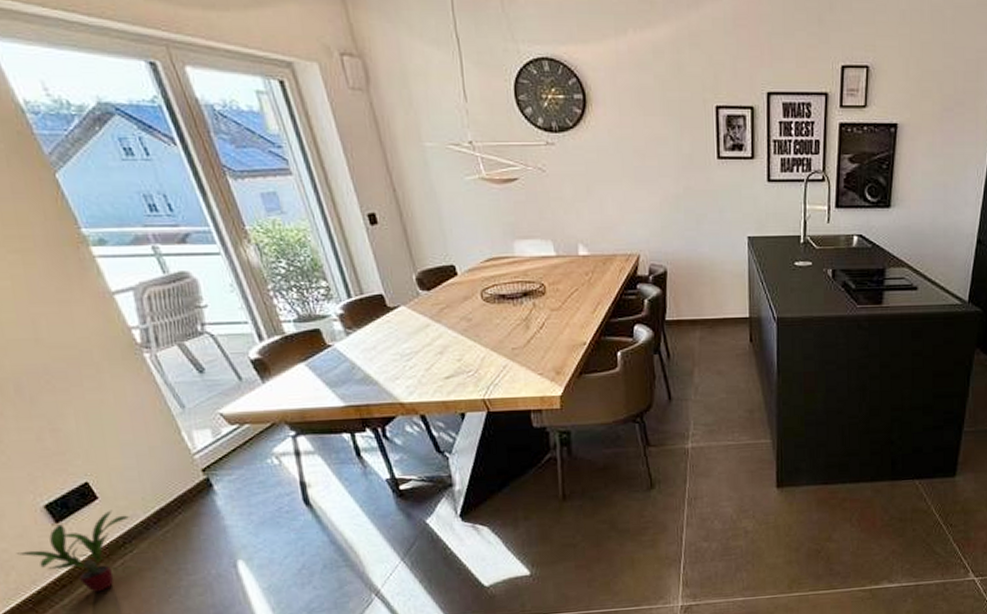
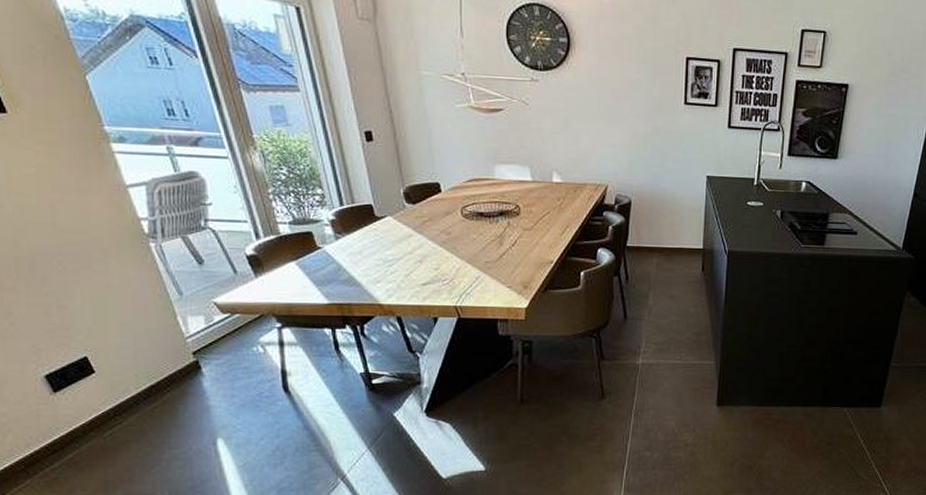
potted plant: present [15,510,131,592] -> none [14,384,123,459]

